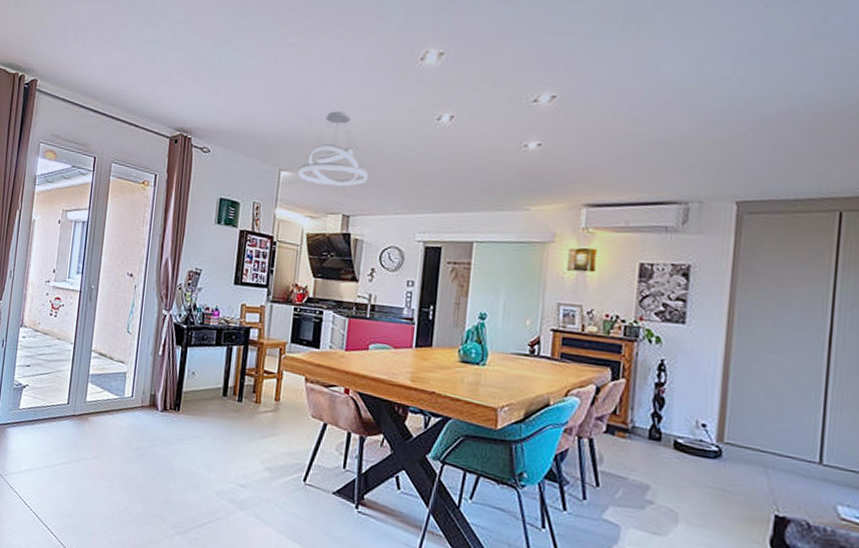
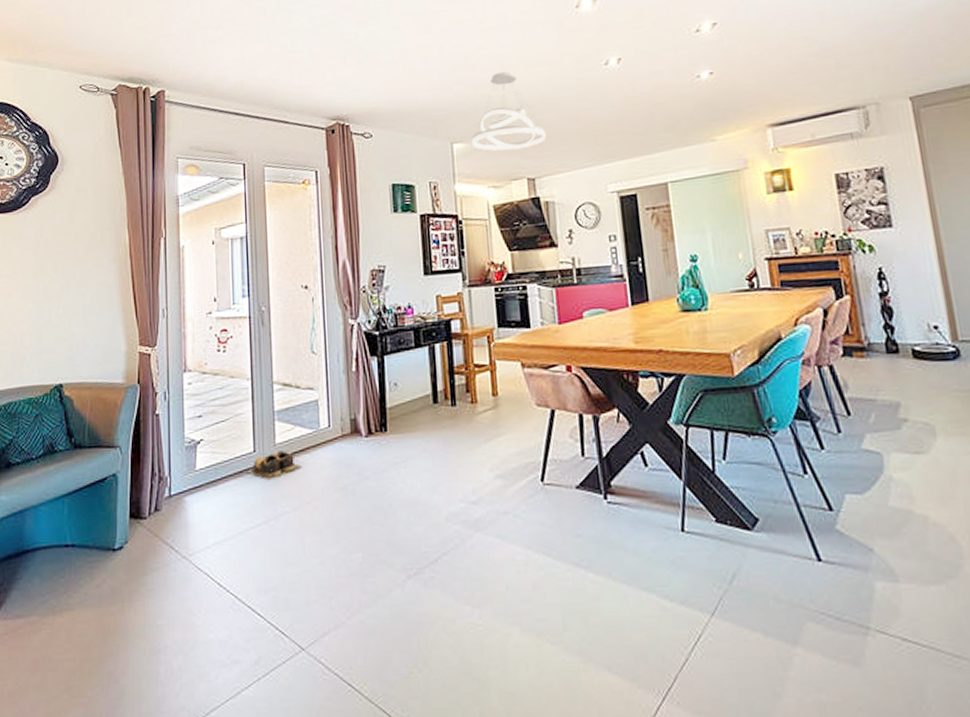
shoes: none [59,408,105,430] -> present [247,451,302,481]

